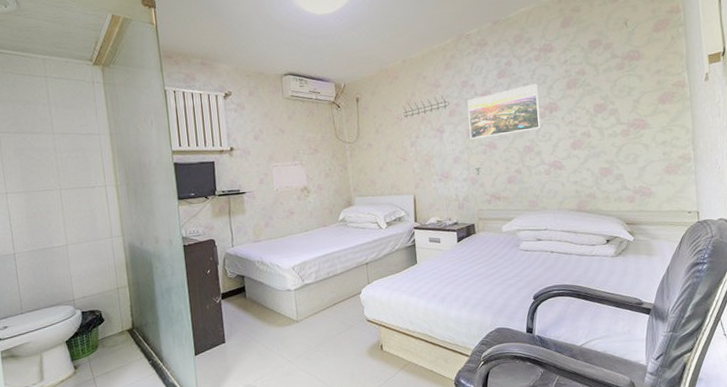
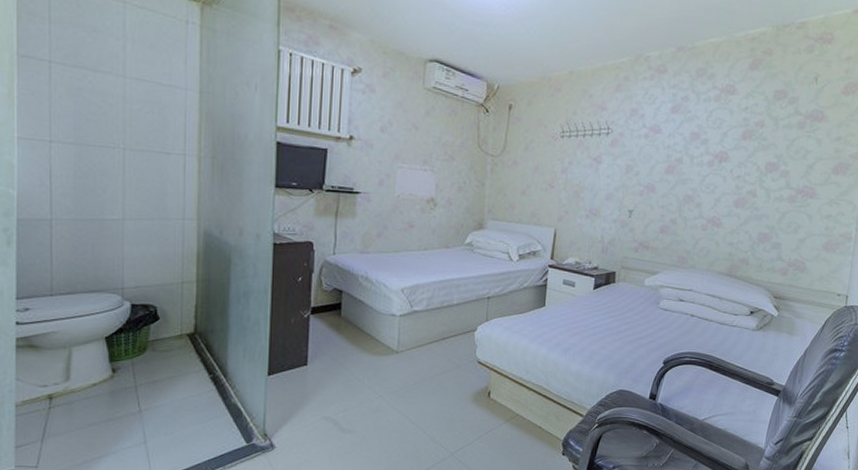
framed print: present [467,83,541,139] -> none [629,126,712,178]

